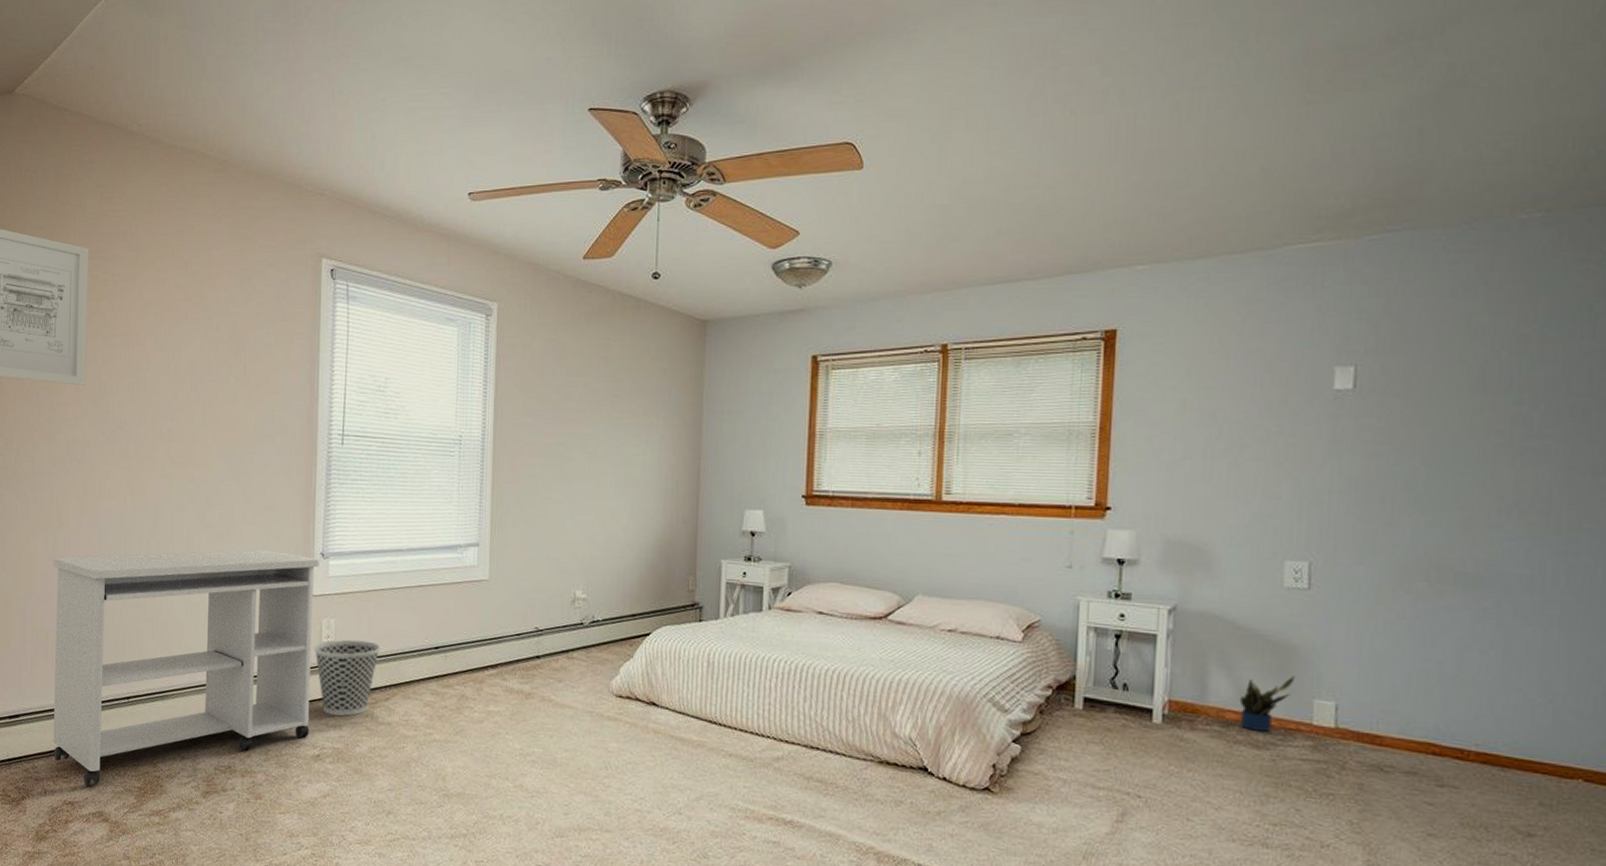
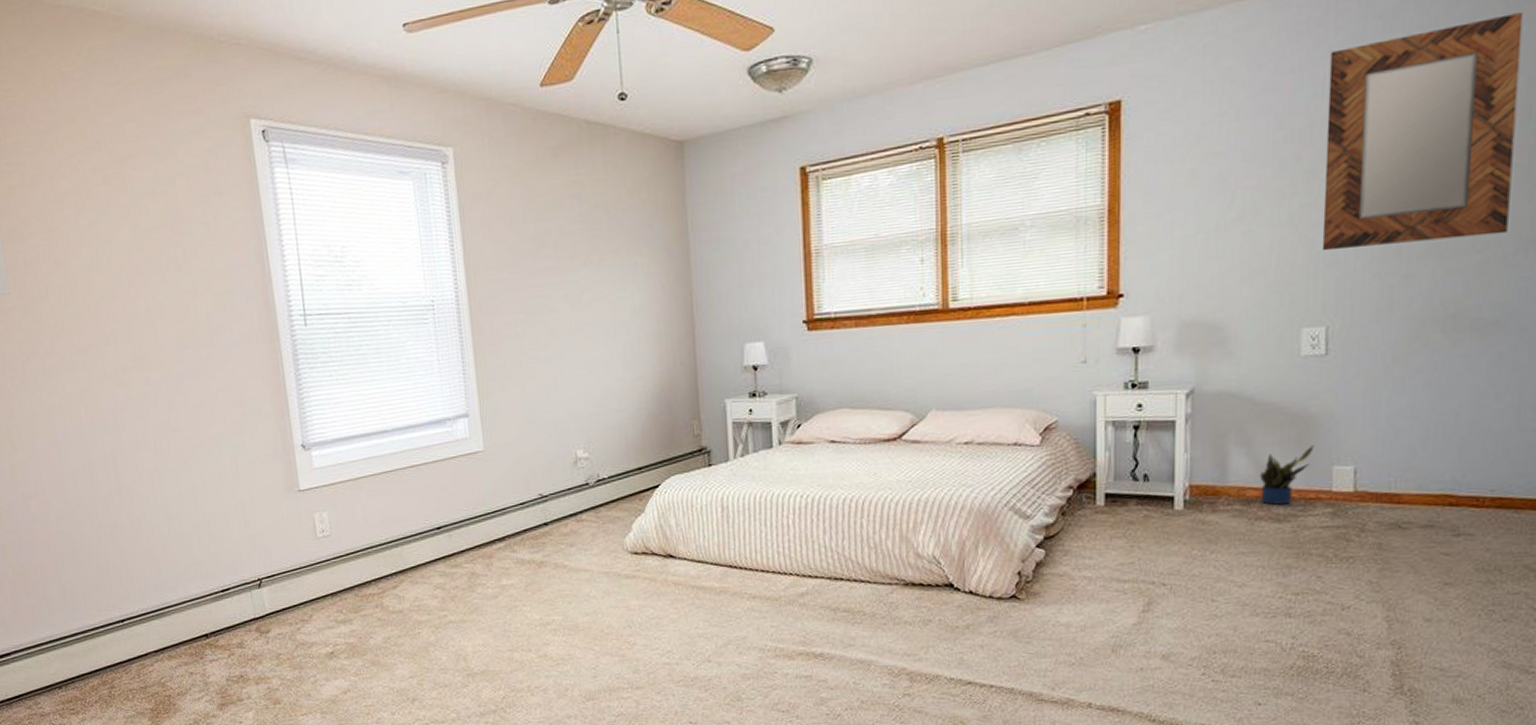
desk: present [53,550,320,787] -> none [14,448,319,715]
wastebasket: present [314,639,381,716] -> none [309,530,380,611]
home mirror: none [1306,293,1504,494] -> present [1321,12,1524,251]

